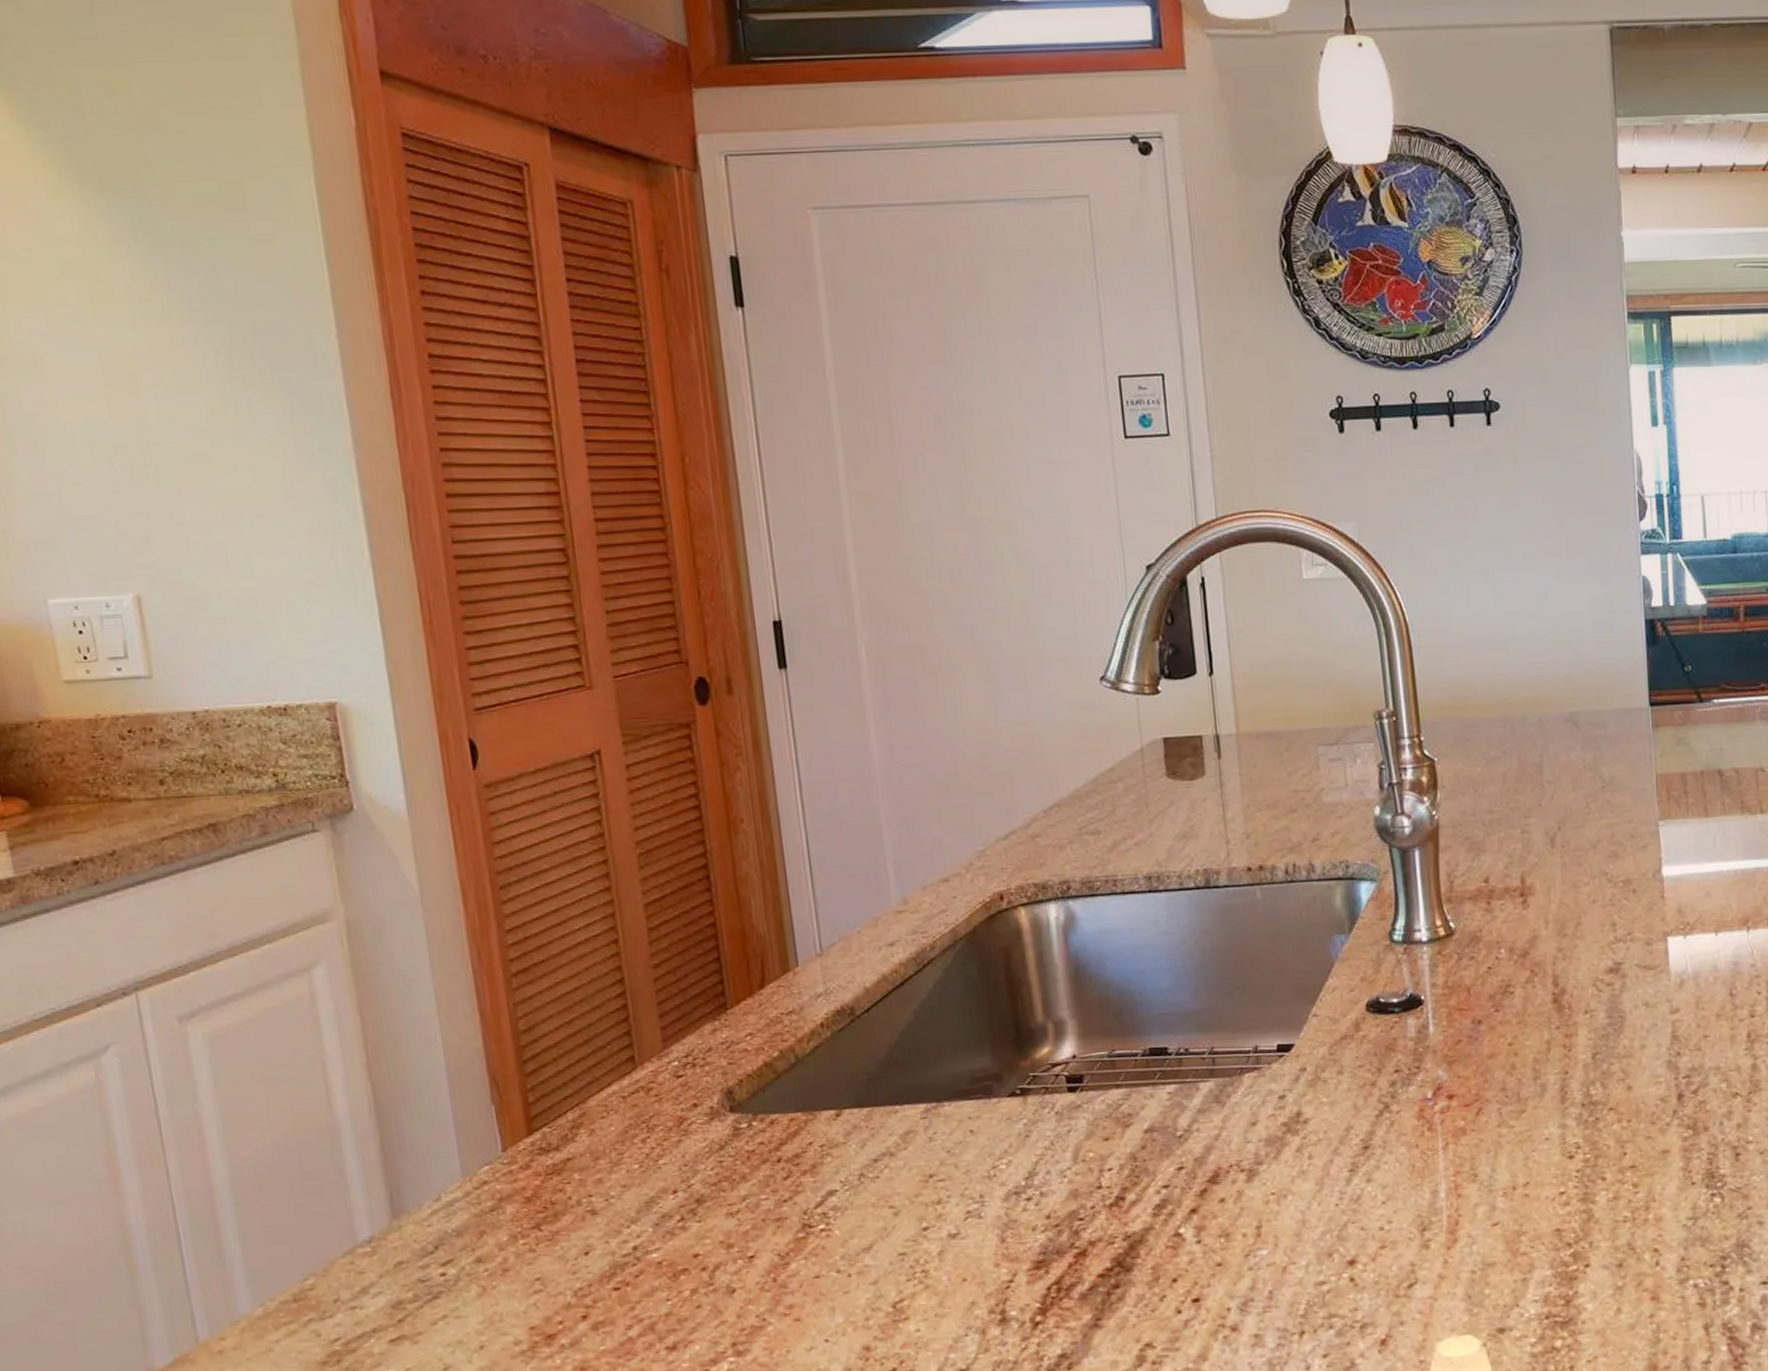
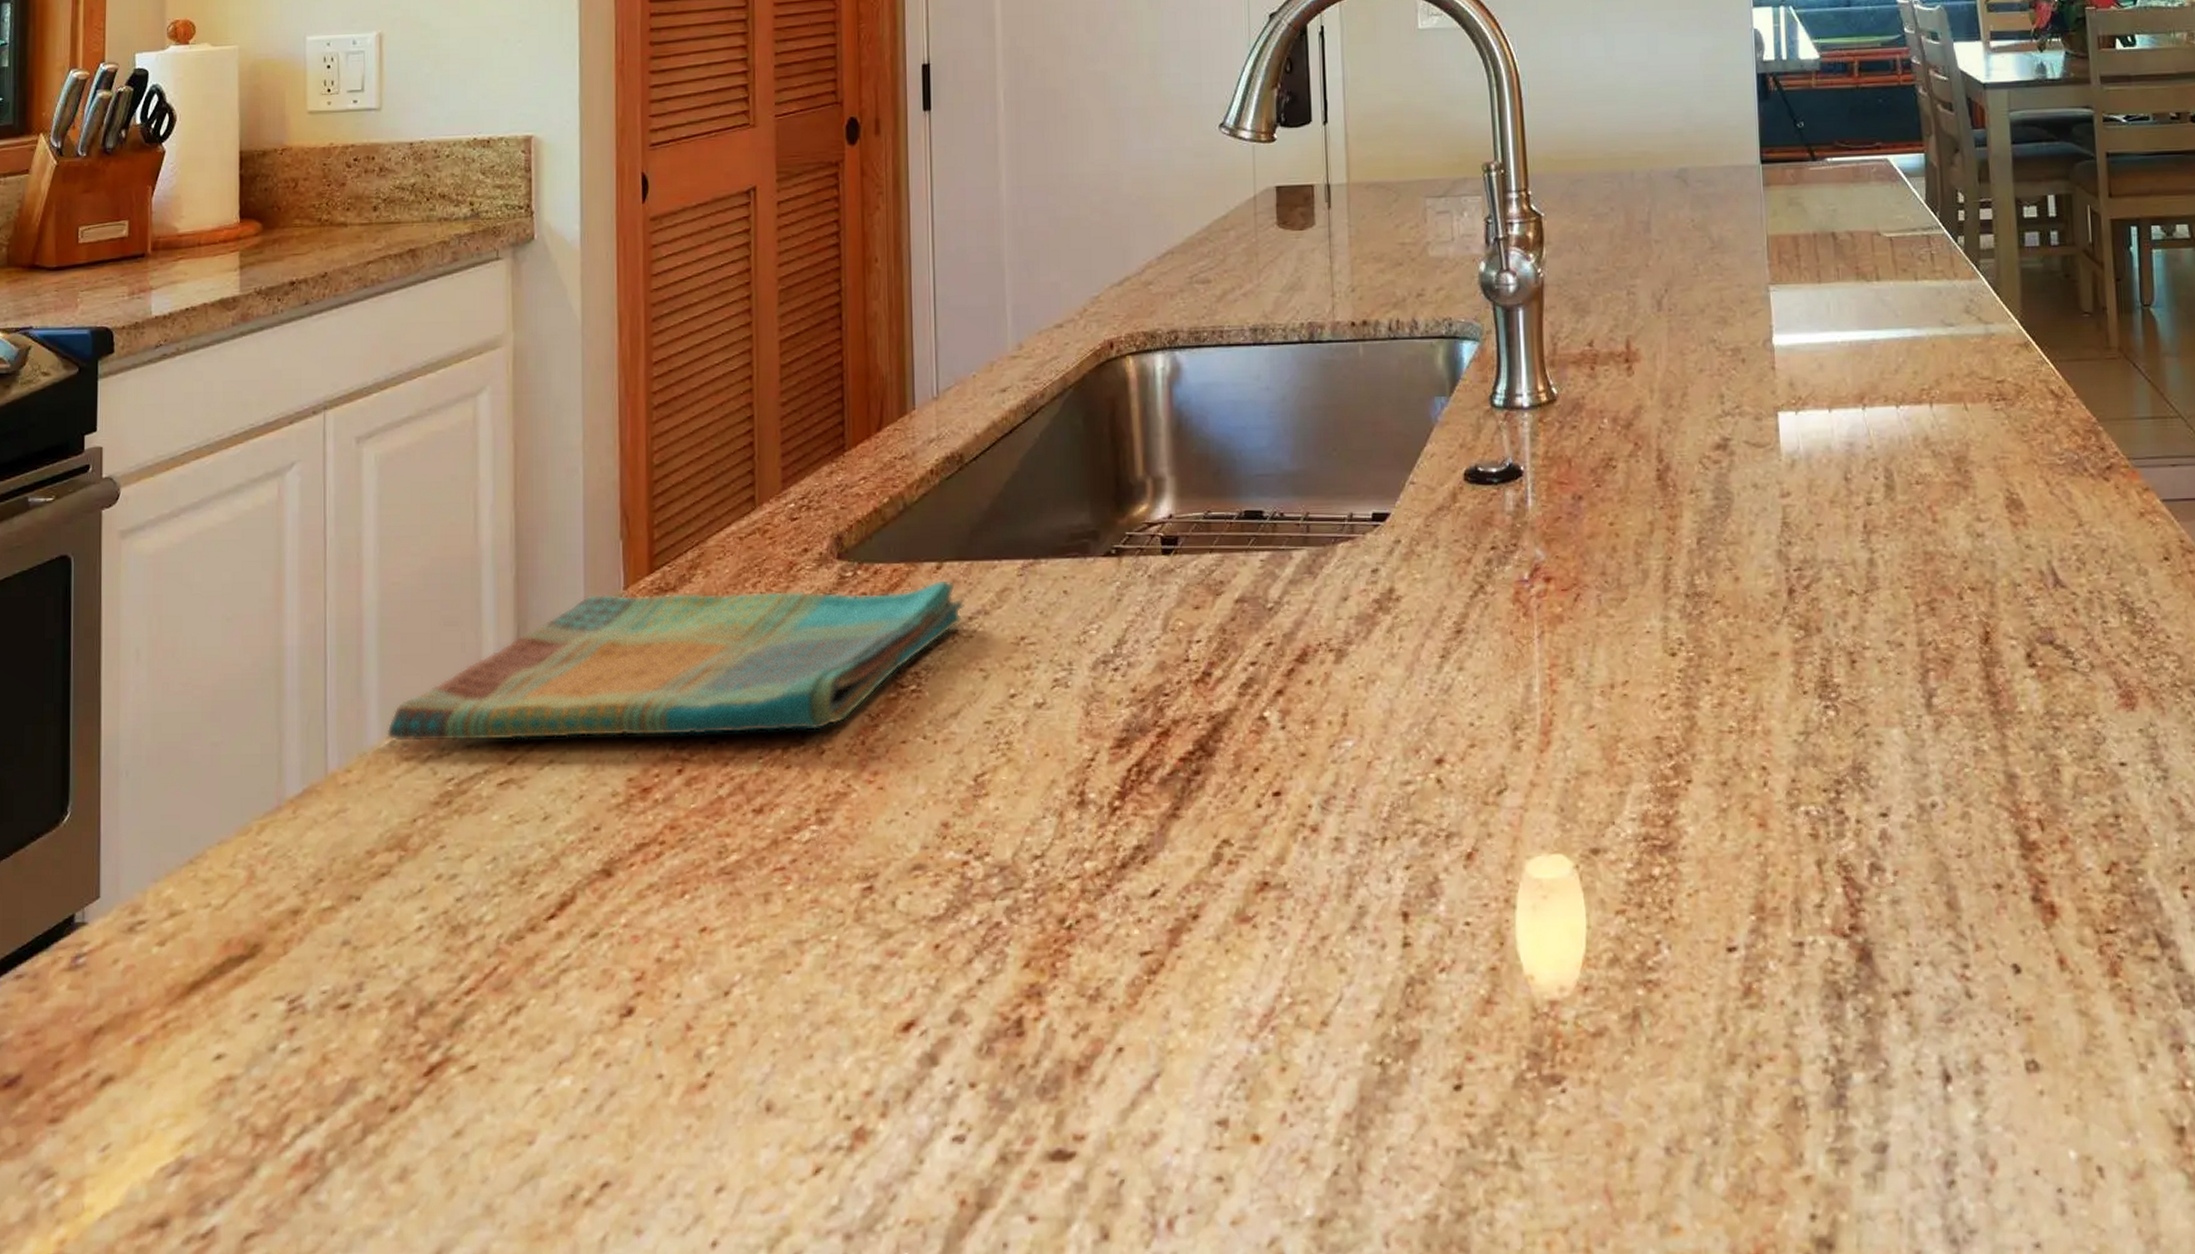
dish towel: none [258,1125,868,1309] -> present [387,579,964,742]

